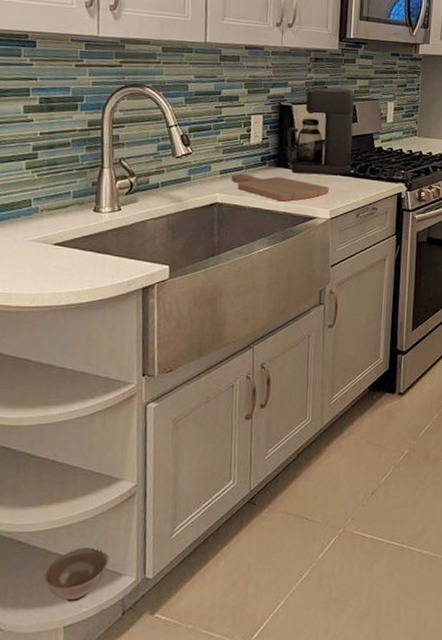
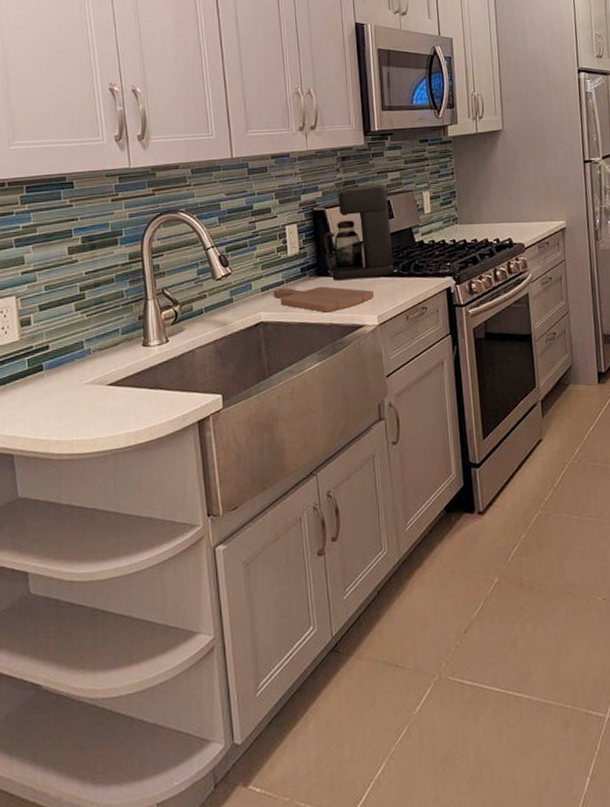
bowl: present [44,547,108,603] -> none [132,711,194,776]

